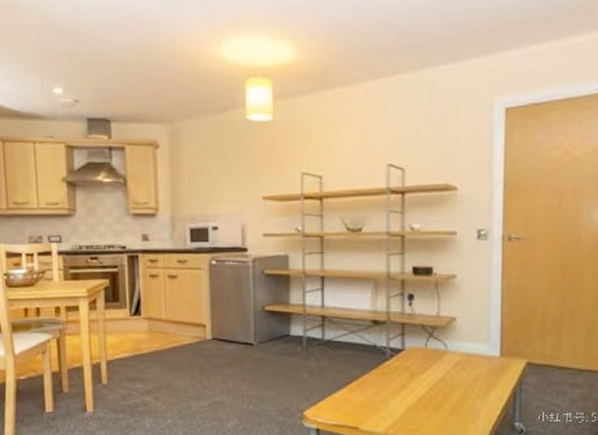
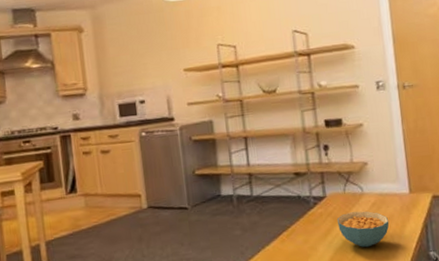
cereal bowl: none [413,369,473,409] -> present [336,211,390,248]

